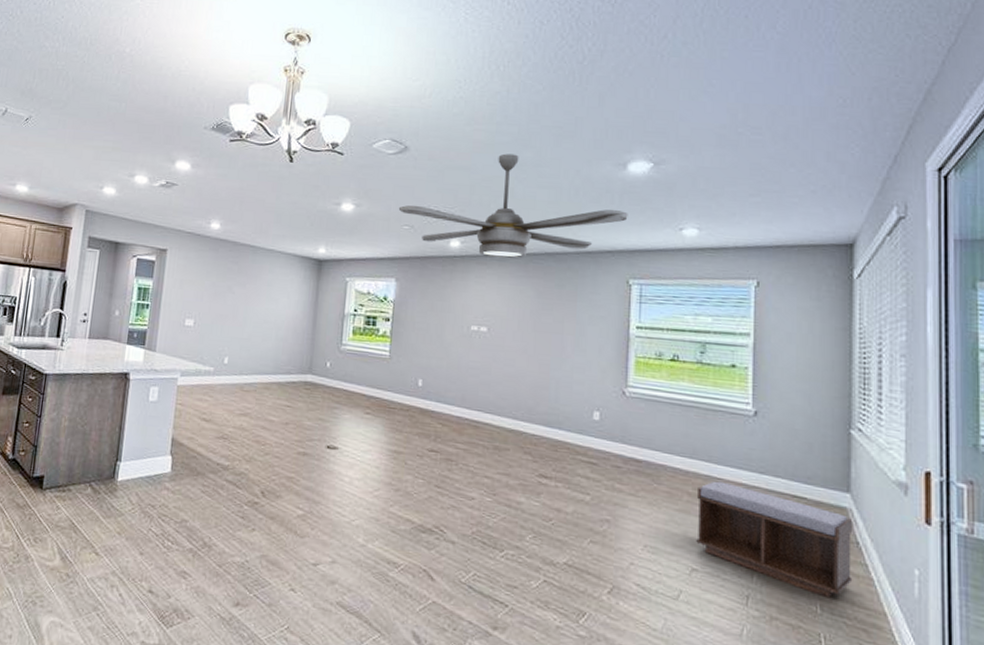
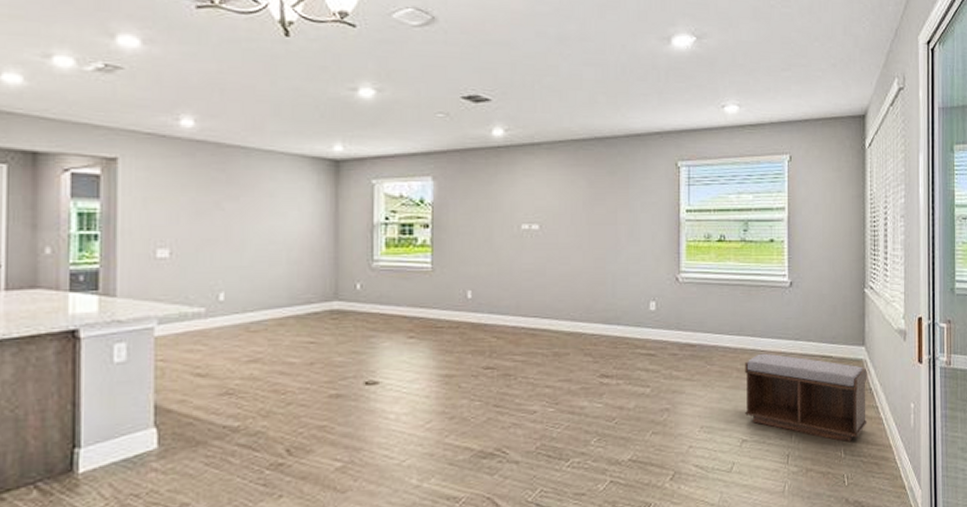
ceiling fan: present [398,153,628,258] -> none [429,26,674,145]

